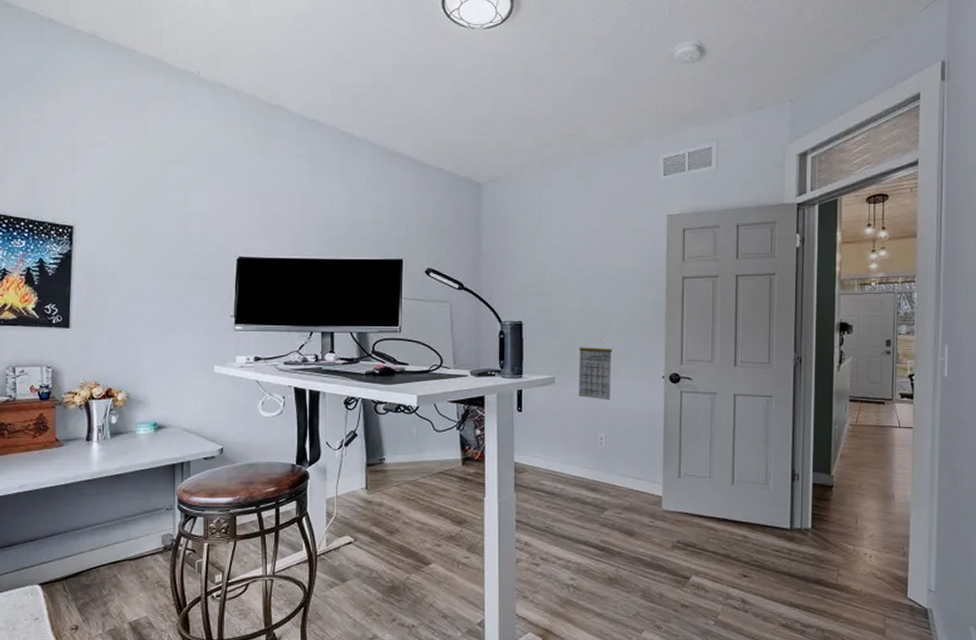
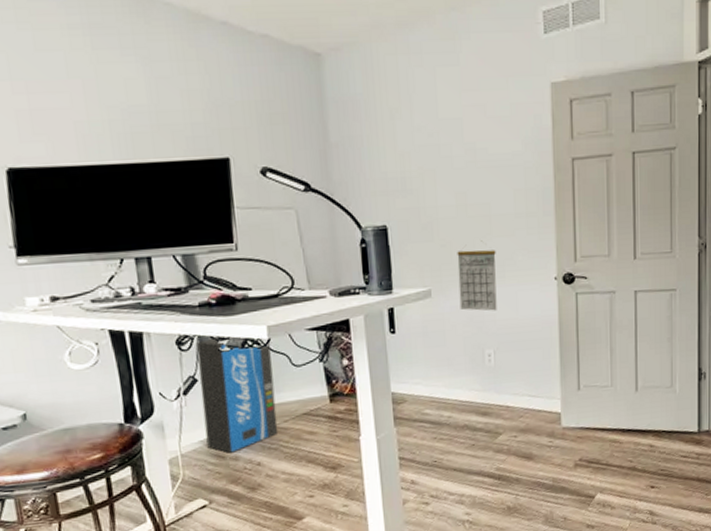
air purifier: none [358,401,418,500] -> present [196,337,279,454]

